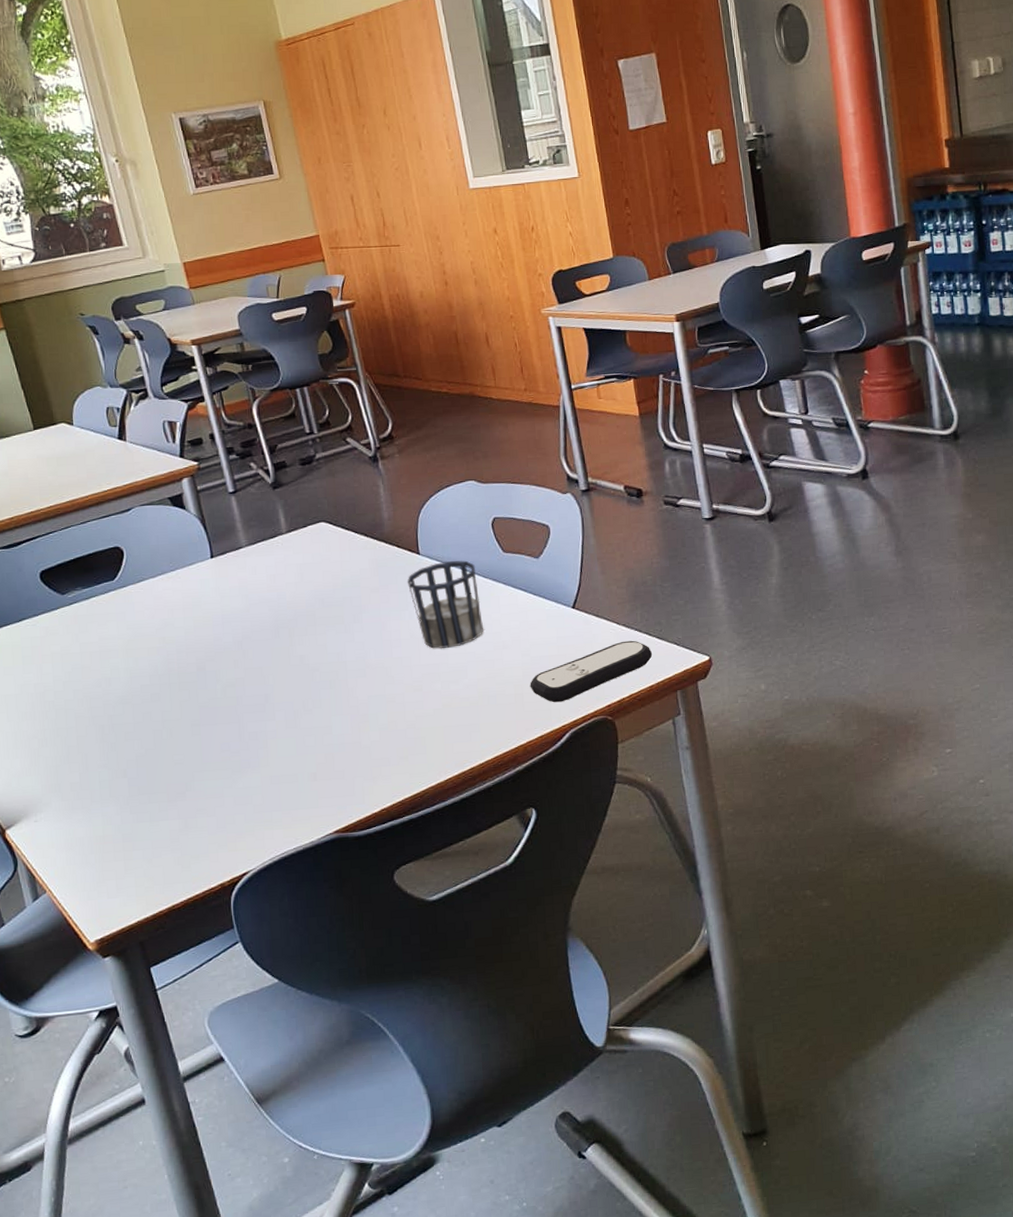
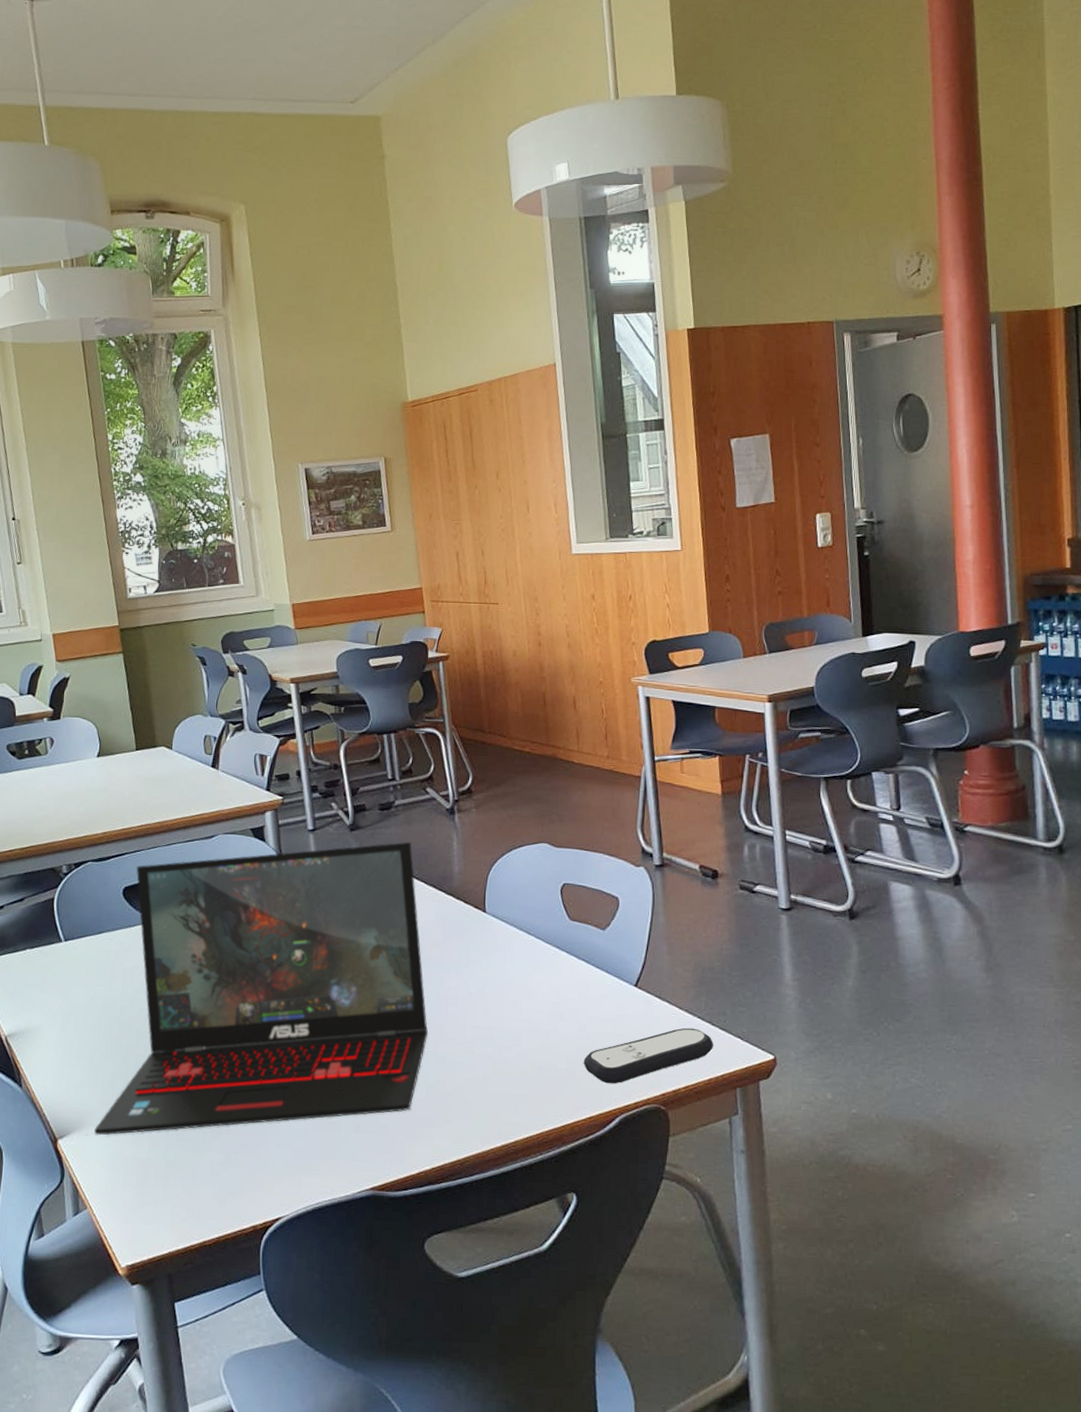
laptop: none [43,493,376,820] -> present [94,841,429,1135]
cup: present [407,560,483,649] -> none [470,922,542,1013]

